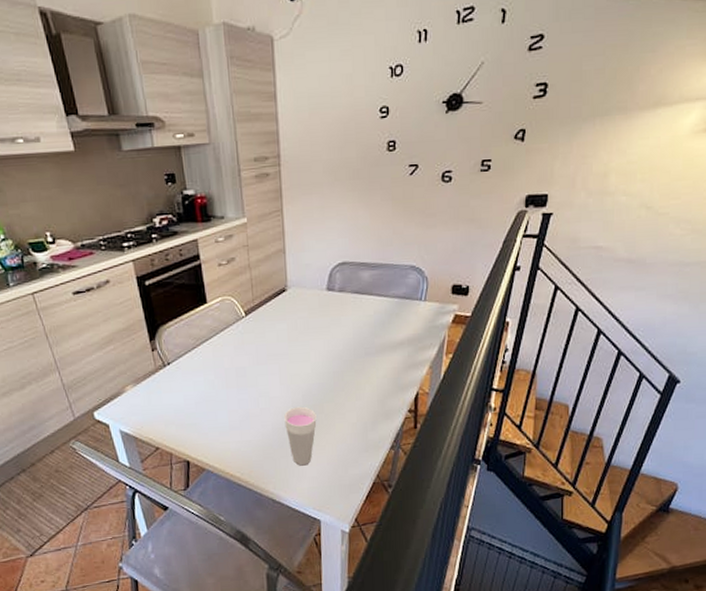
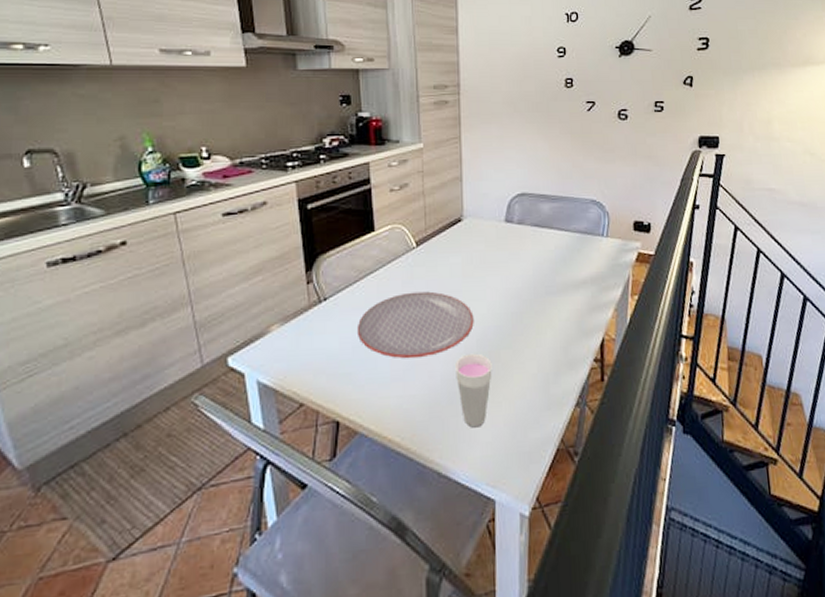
plate: none [197,355,300,412] -> present [356,291,474,359]

